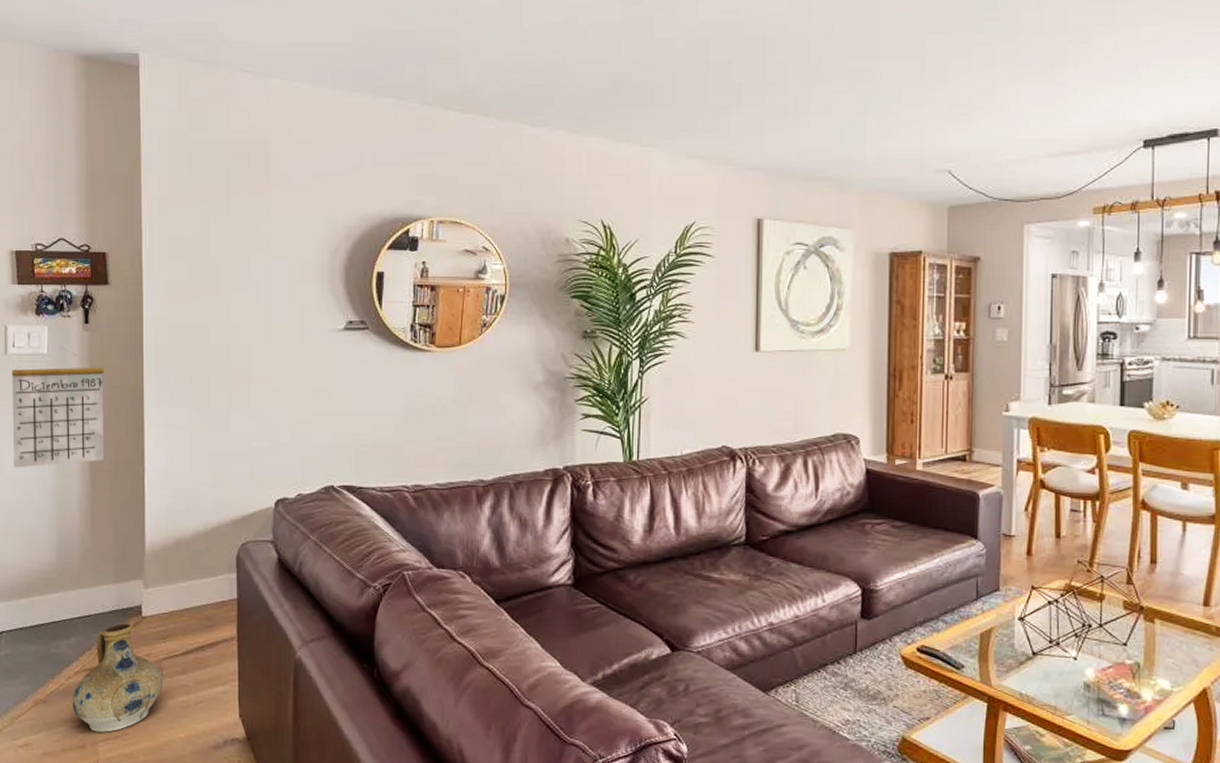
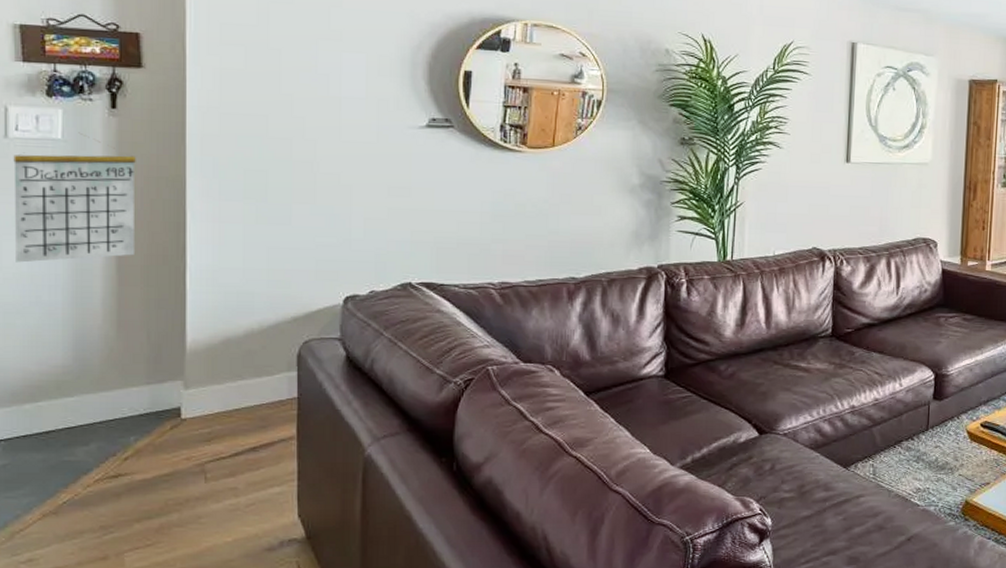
ceramic jug: present [72,623,164,733] -> none [92,427,208,542]

